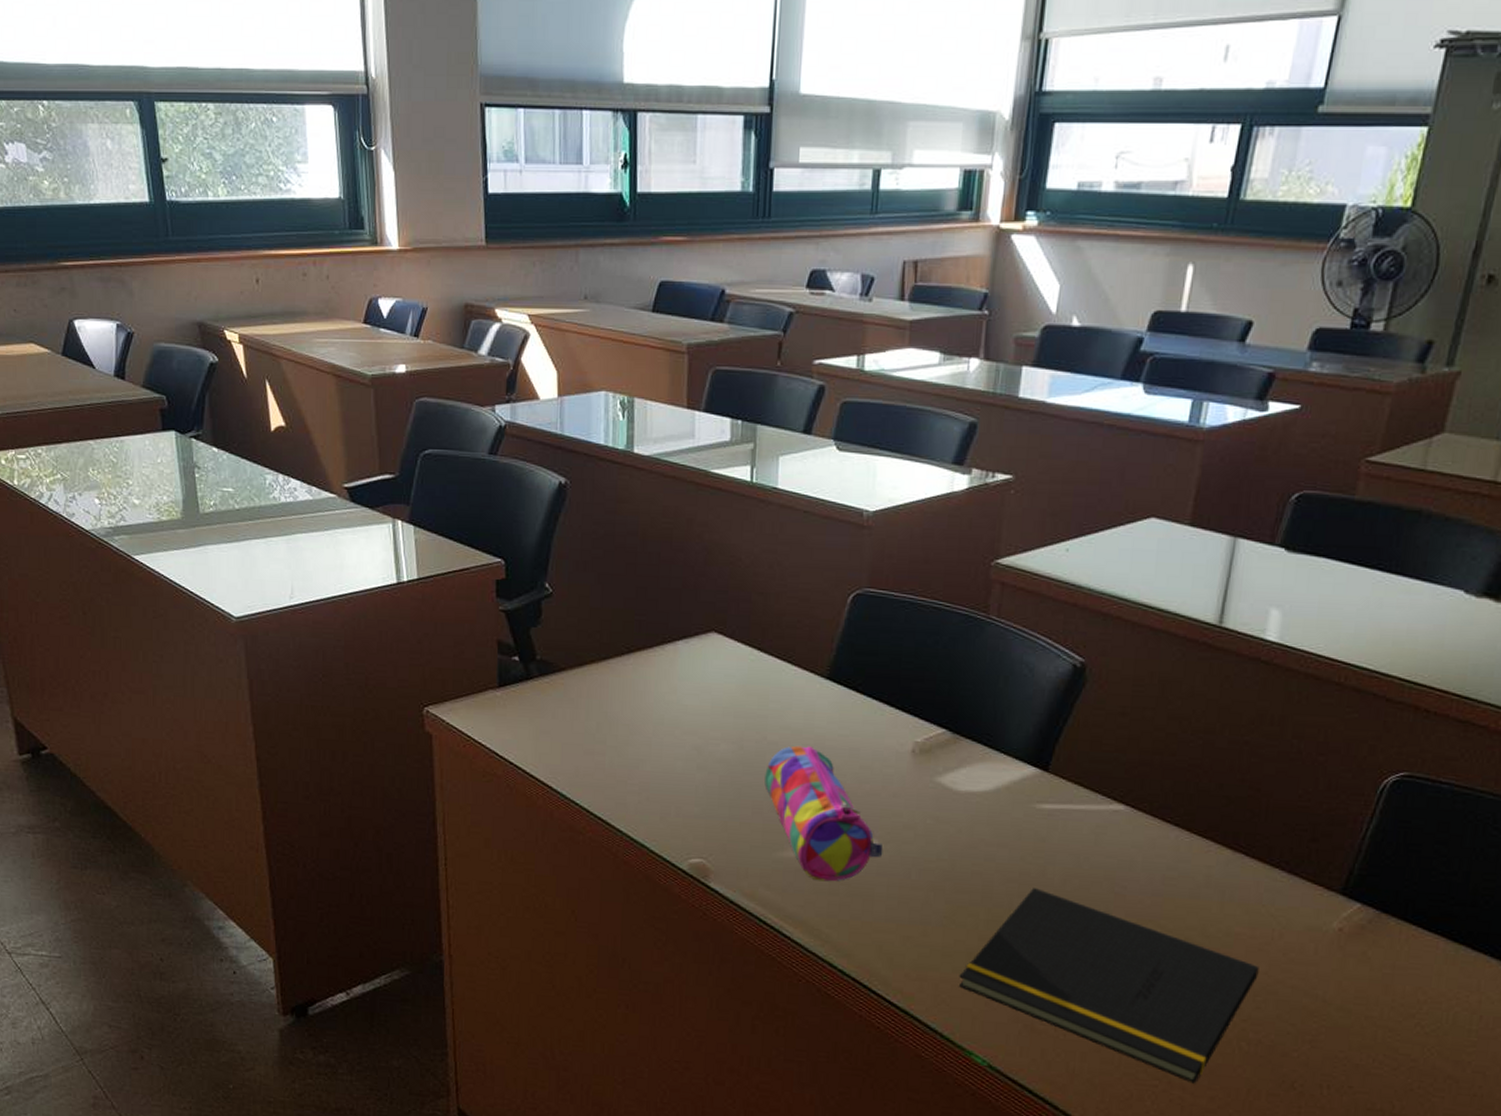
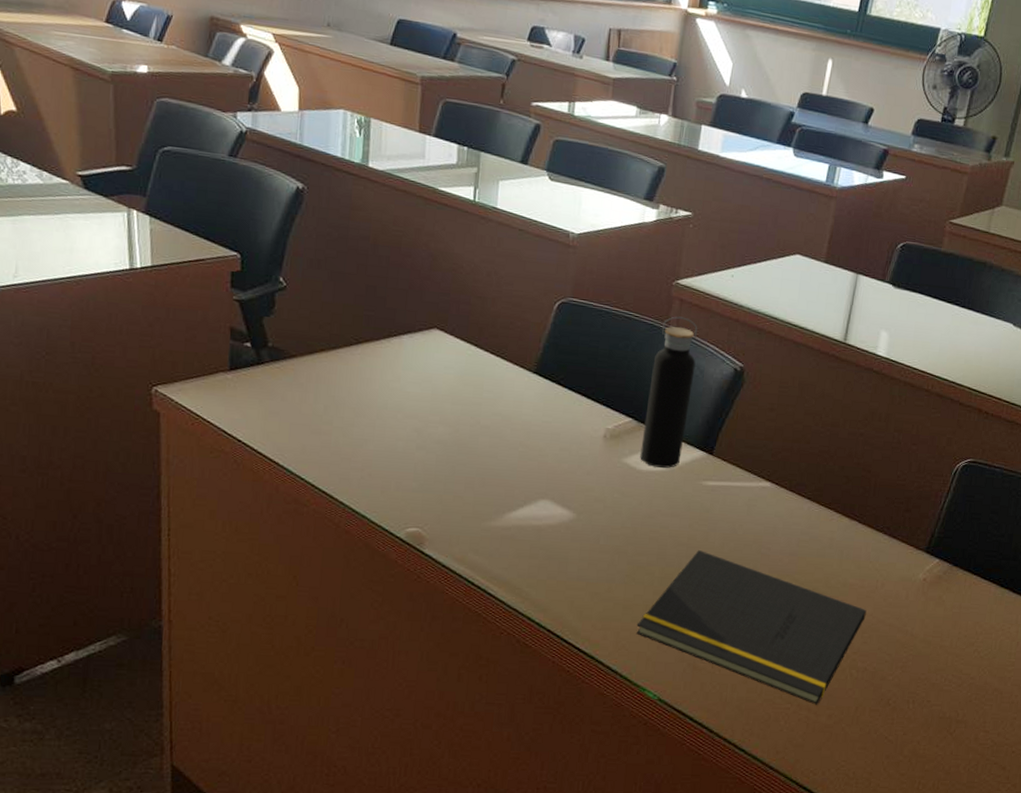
pencil case: present [764,745,883,882] -> none [477,429,577,547]
water bottle: none [957,603,1025,788] -> present [640,316,698,468]

